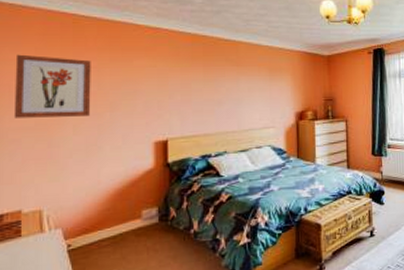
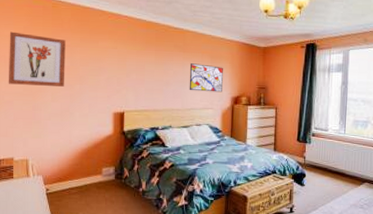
wall art: none [245,78,284,109] -> present [189,63,223,93]

